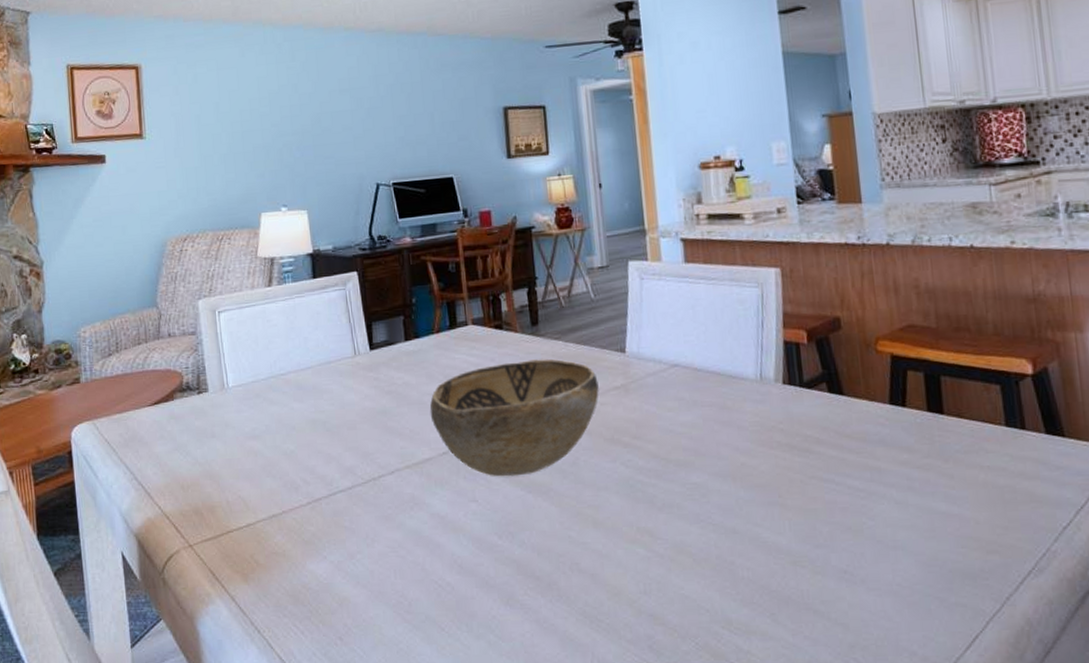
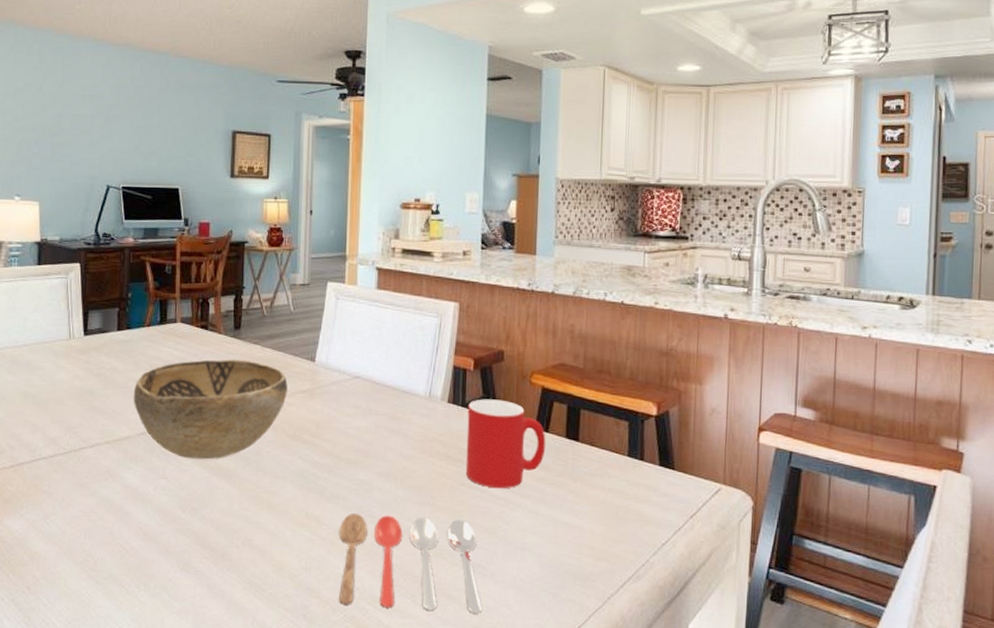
cooking utensil: none [677,519,857,631] -> present [339,514,482,614]
cup: none [807,374,906,479] -> present [466,399,546,489]

